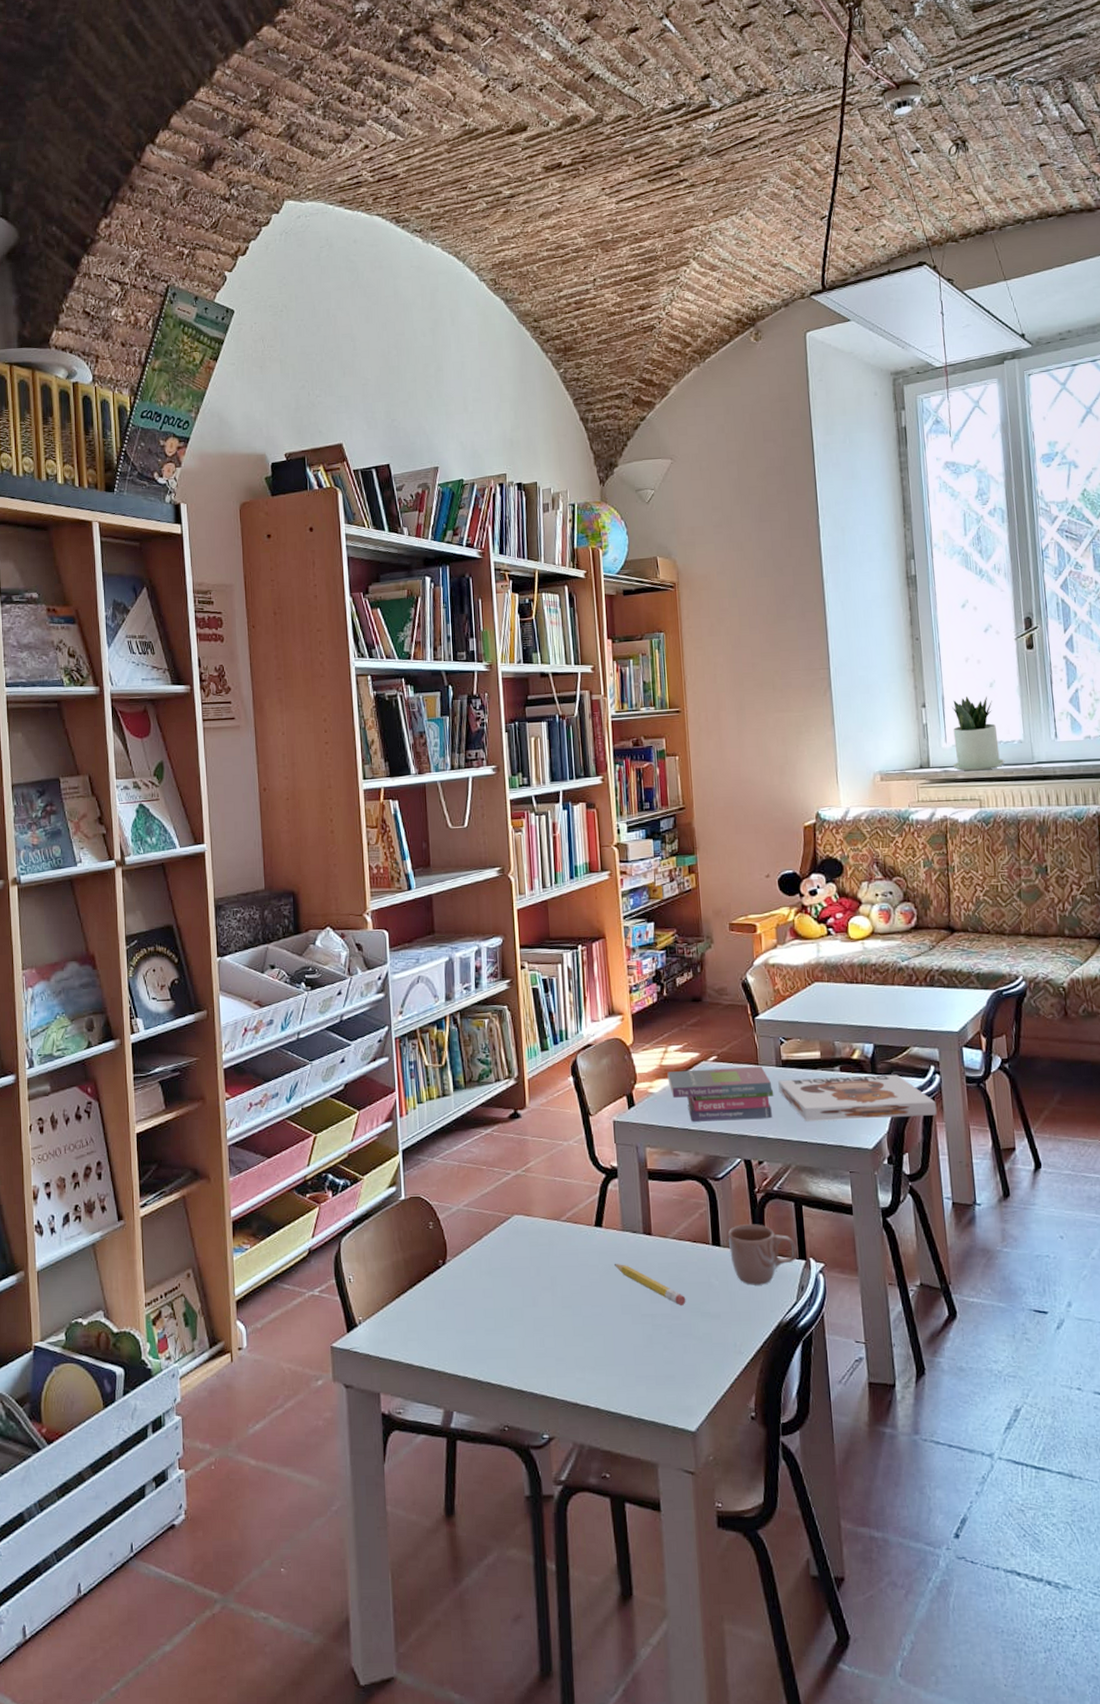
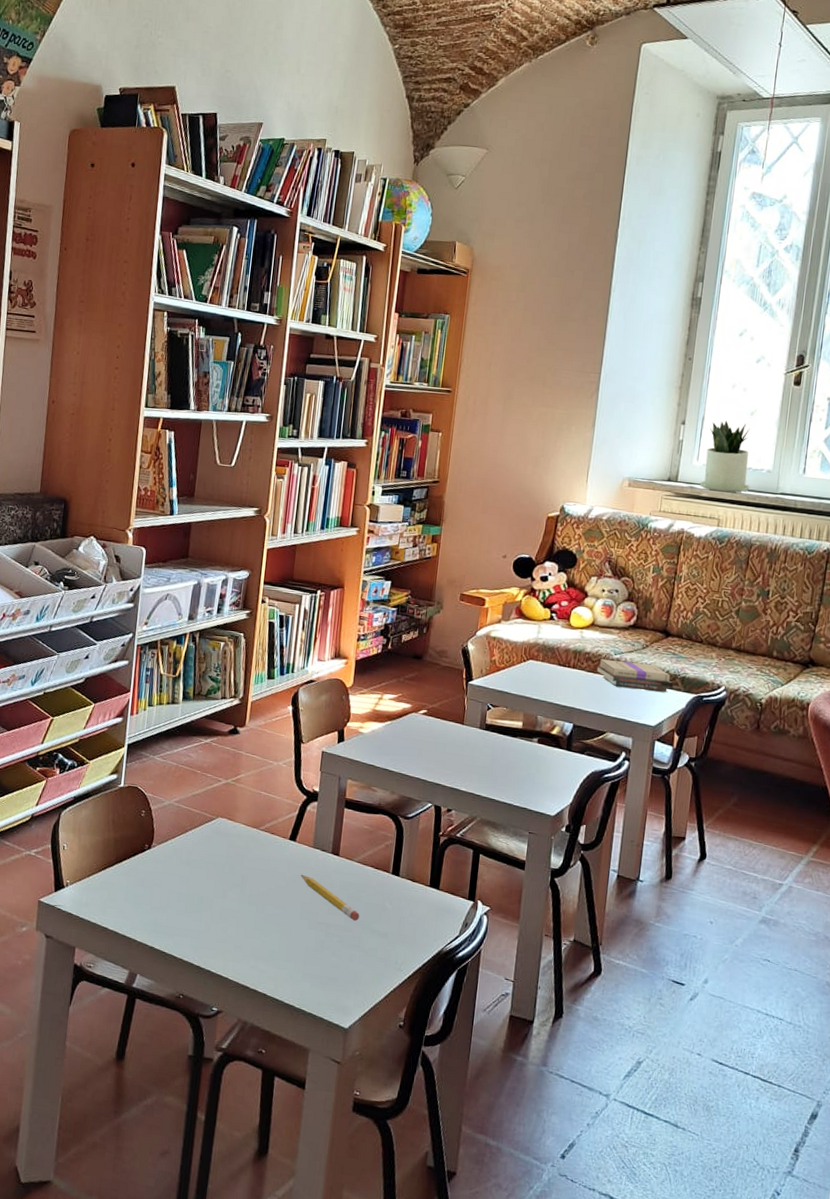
books: present [667,1066,774,1122] -> none [378,716,473,774]
mug: present [727,1224,796,1285] -> none [406,860,467,916]
board game: present [778,1074,937,1121] -> none [478,741,621,797]
books: none [886,965,969,996] -> present [596,659,673,692]

